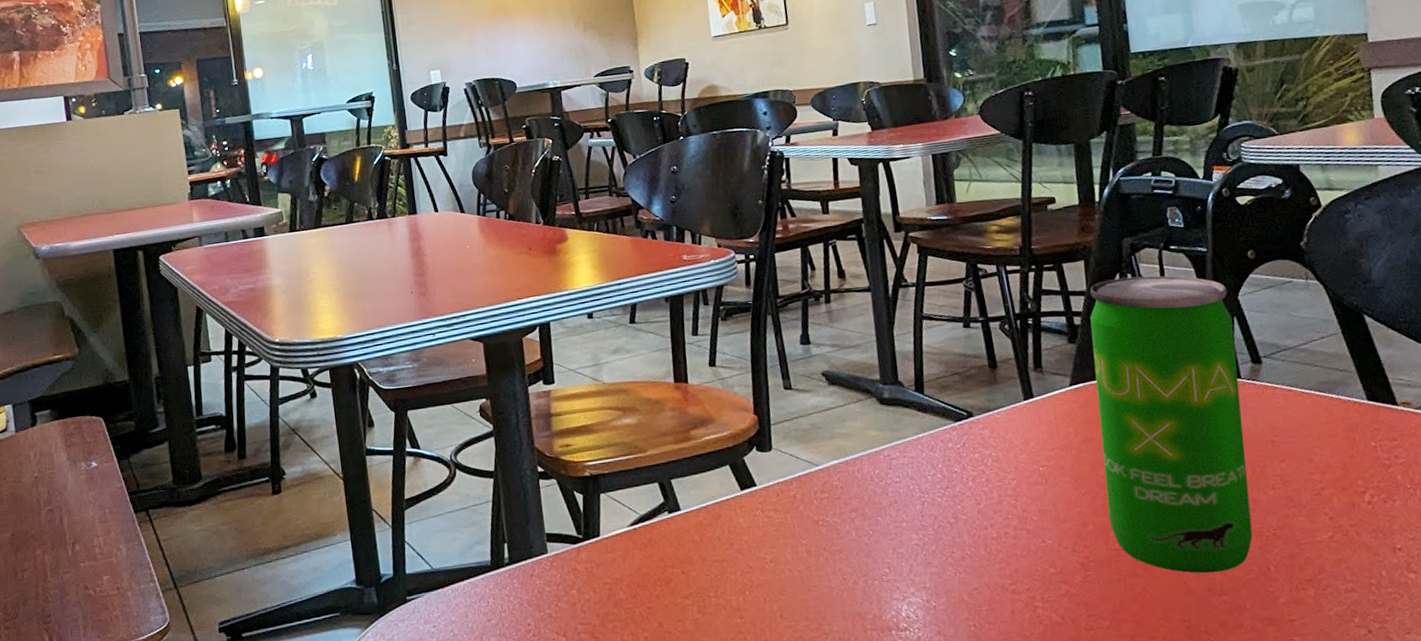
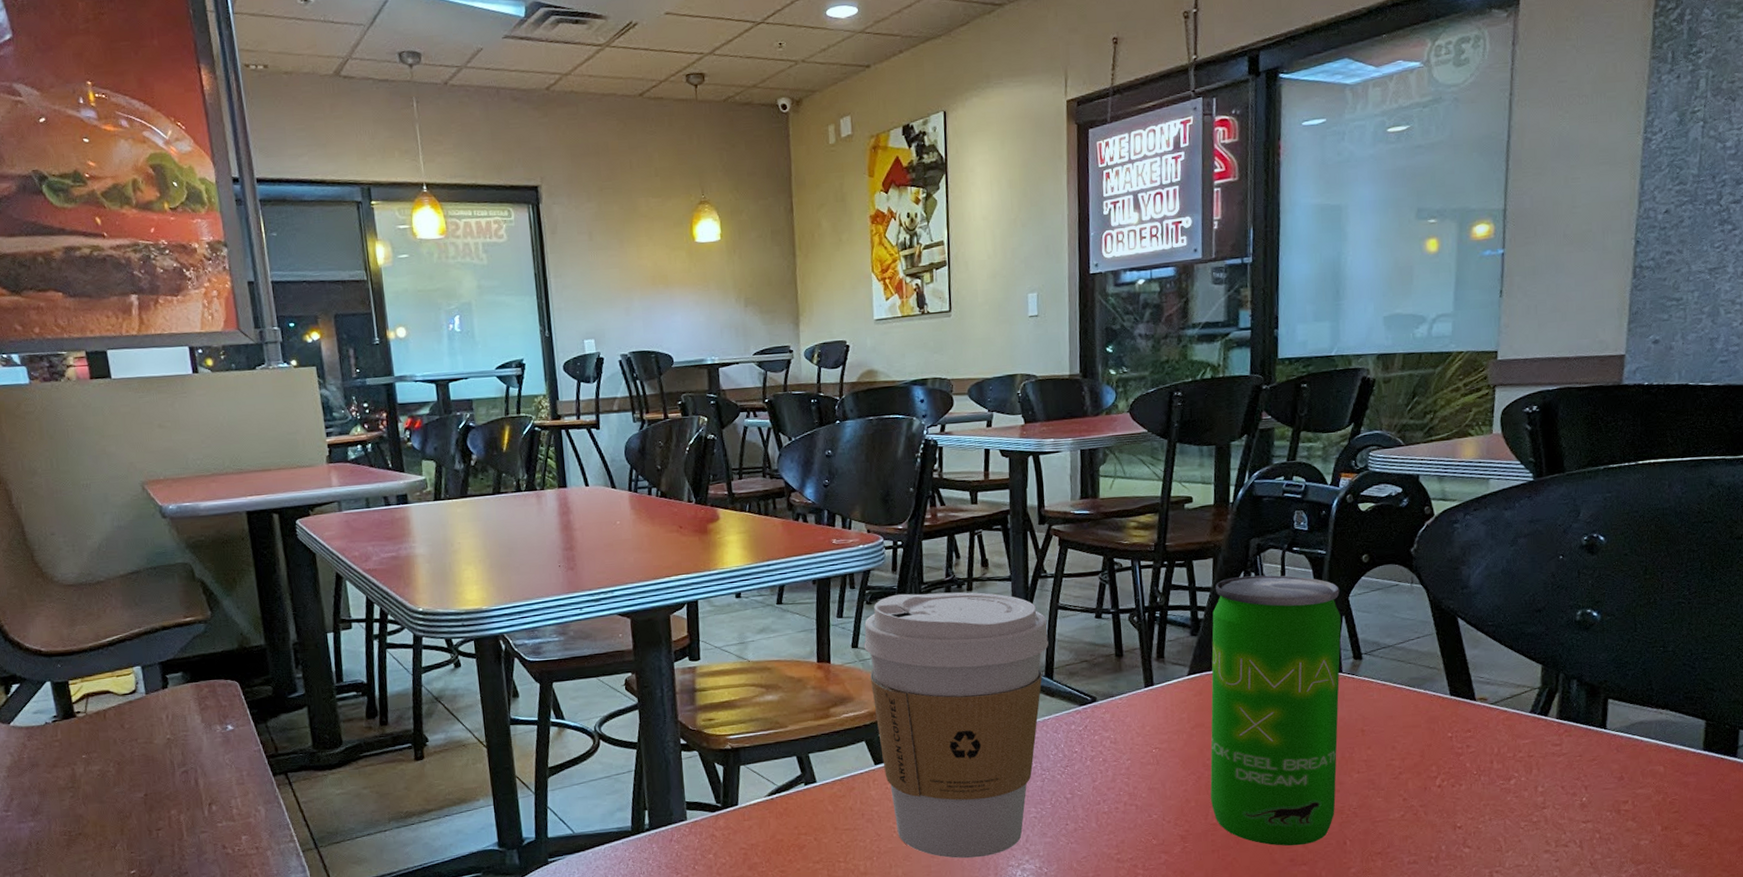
coffee cup: none [721,304,916,592] -> present [864,592,1049,859]

